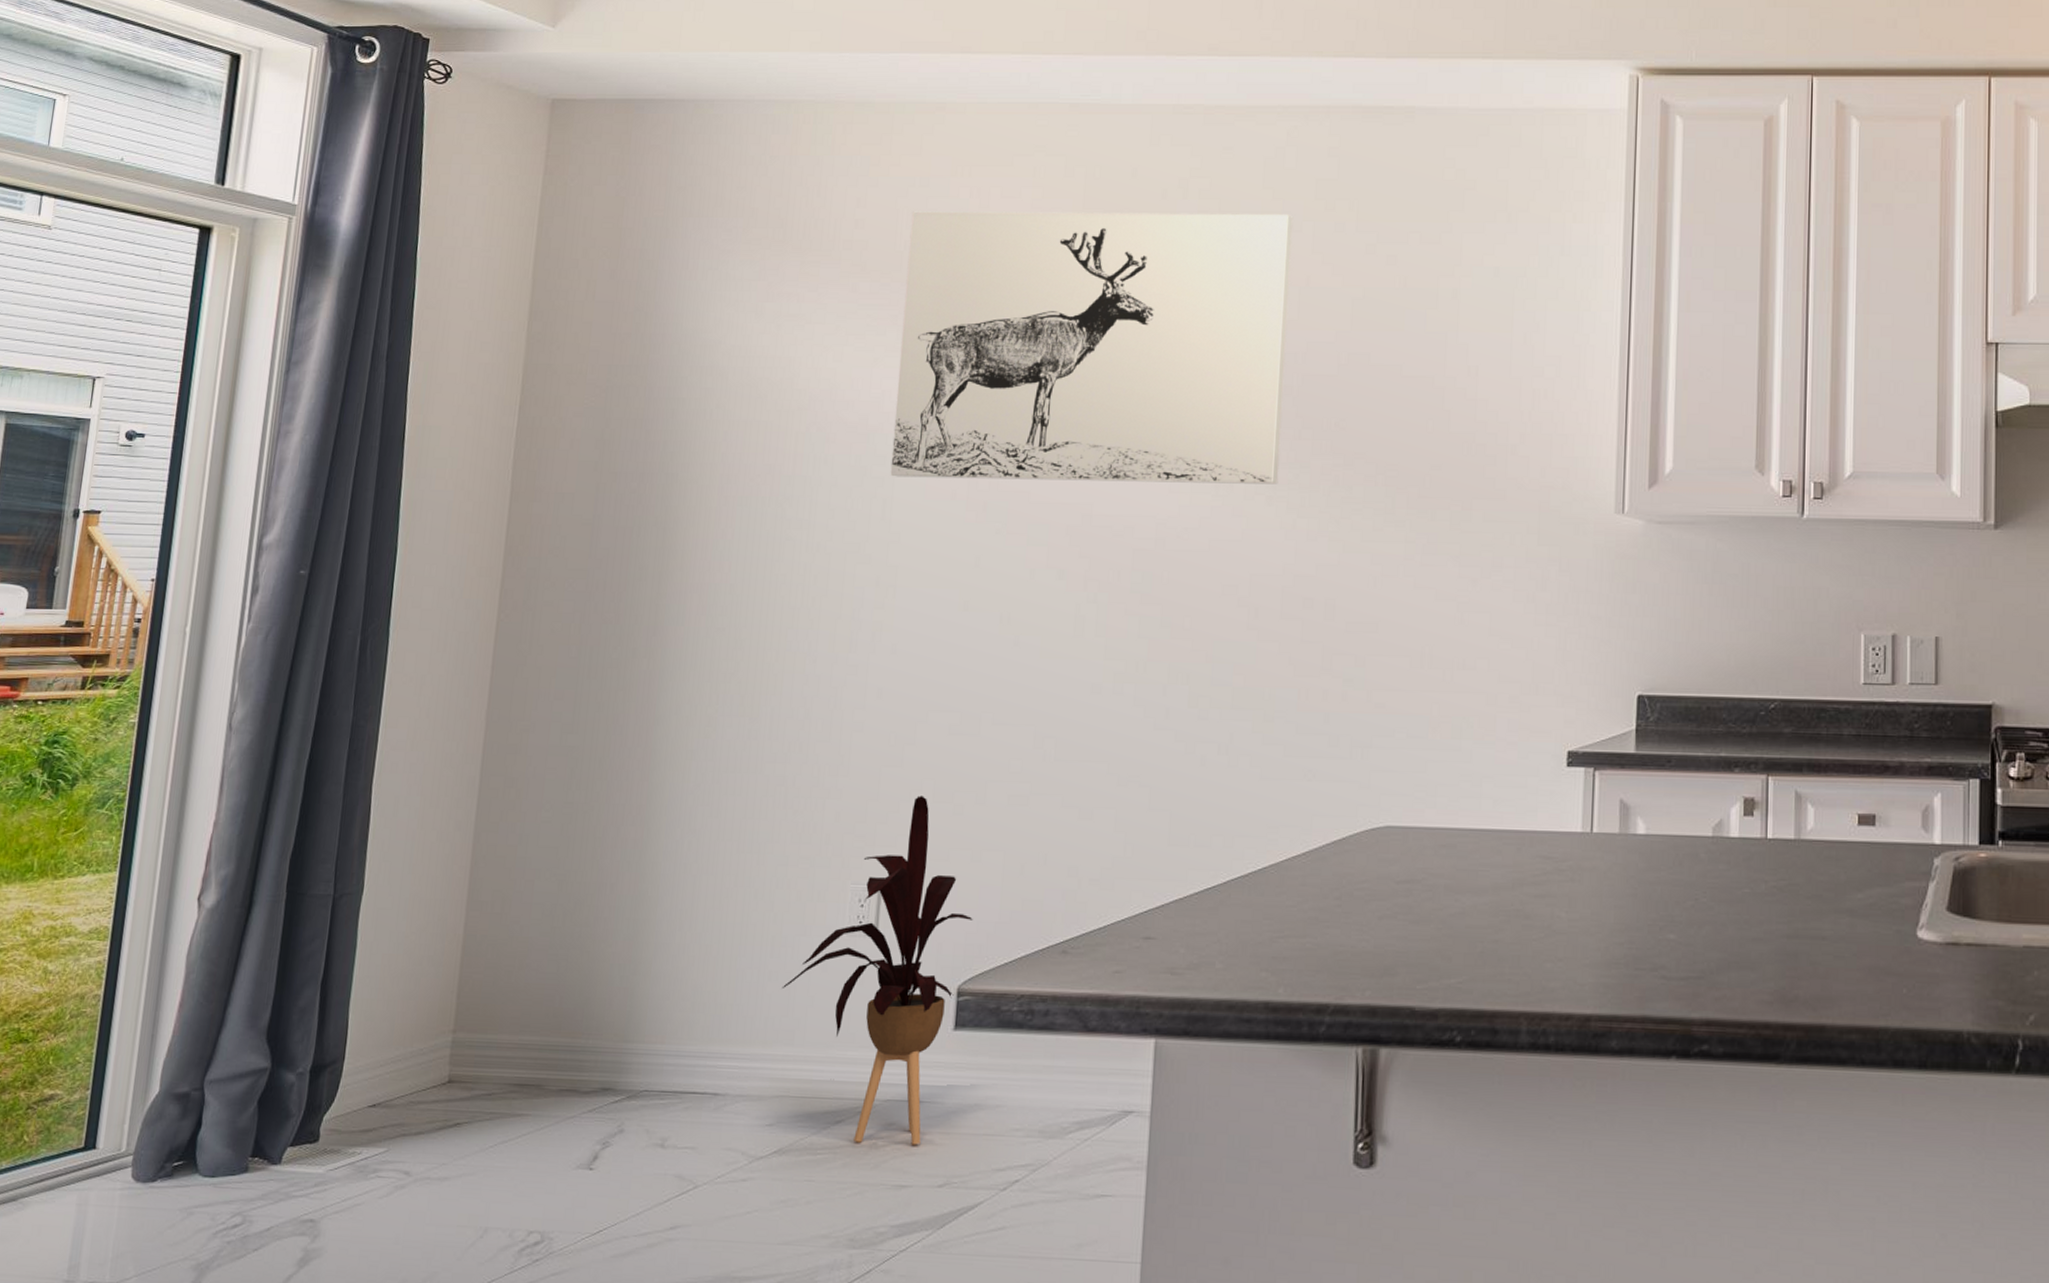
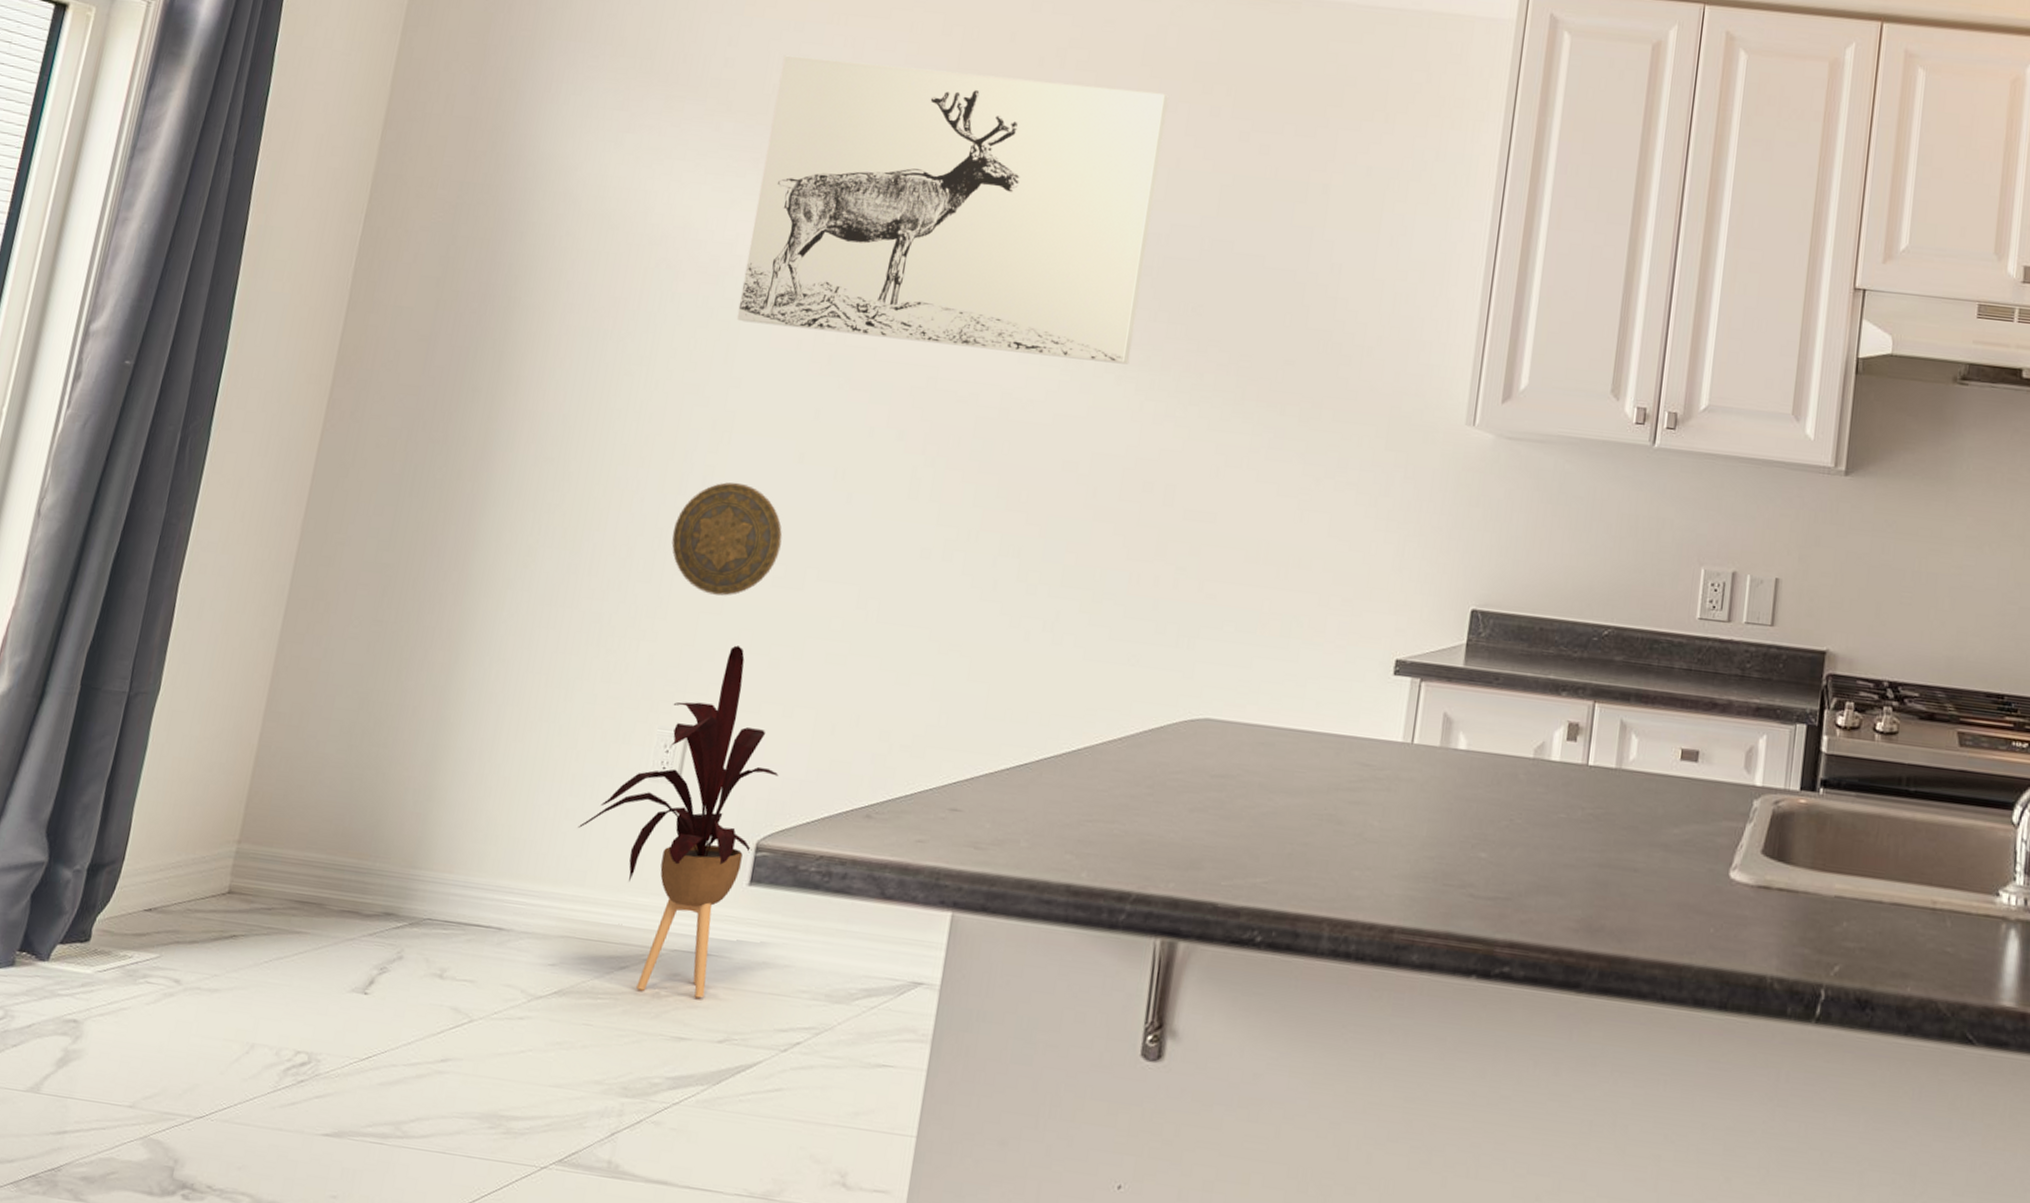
decorative plate: none [847,635,955,748] -> present [671,482,783,596]

